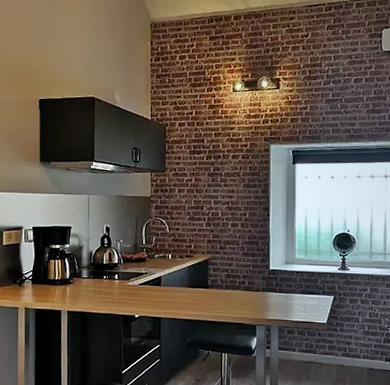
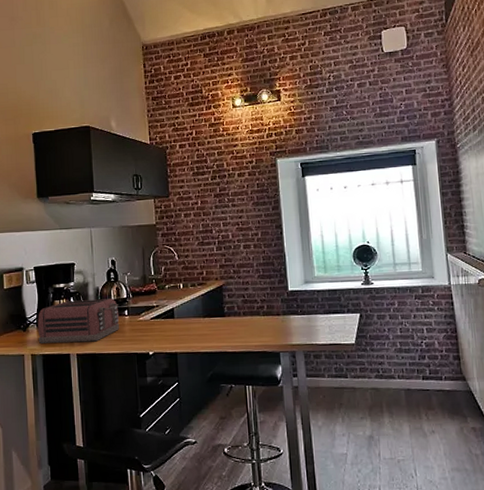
toaster: none [32,261,110,301] -> present [37,298,120,344]

